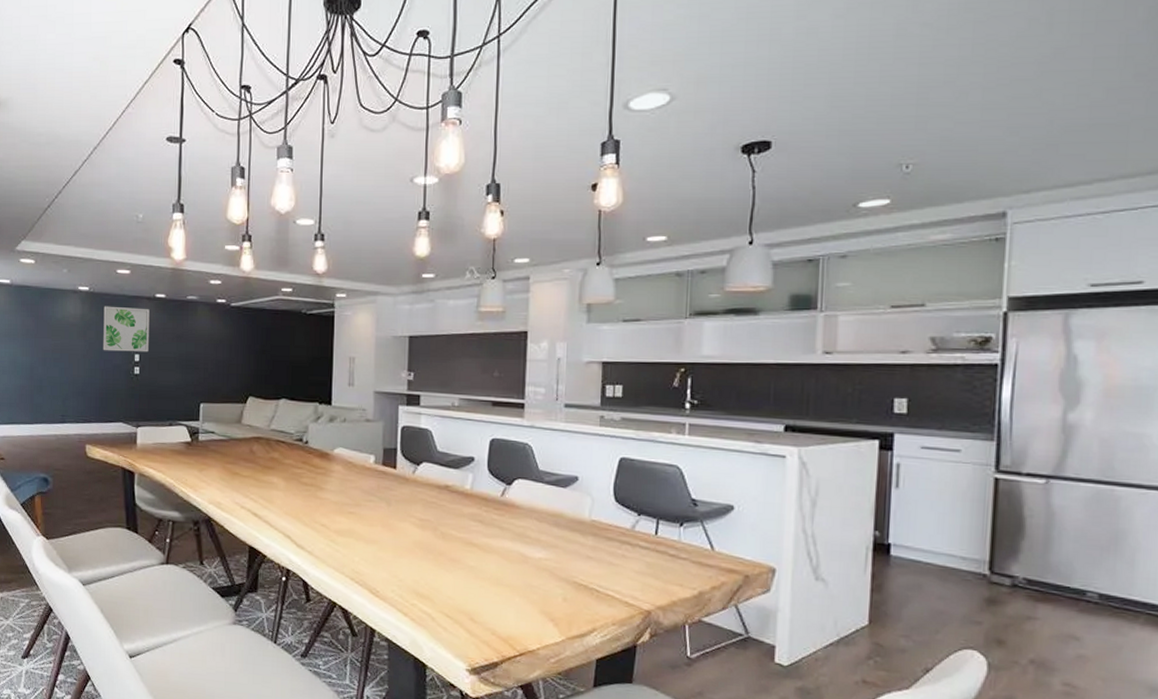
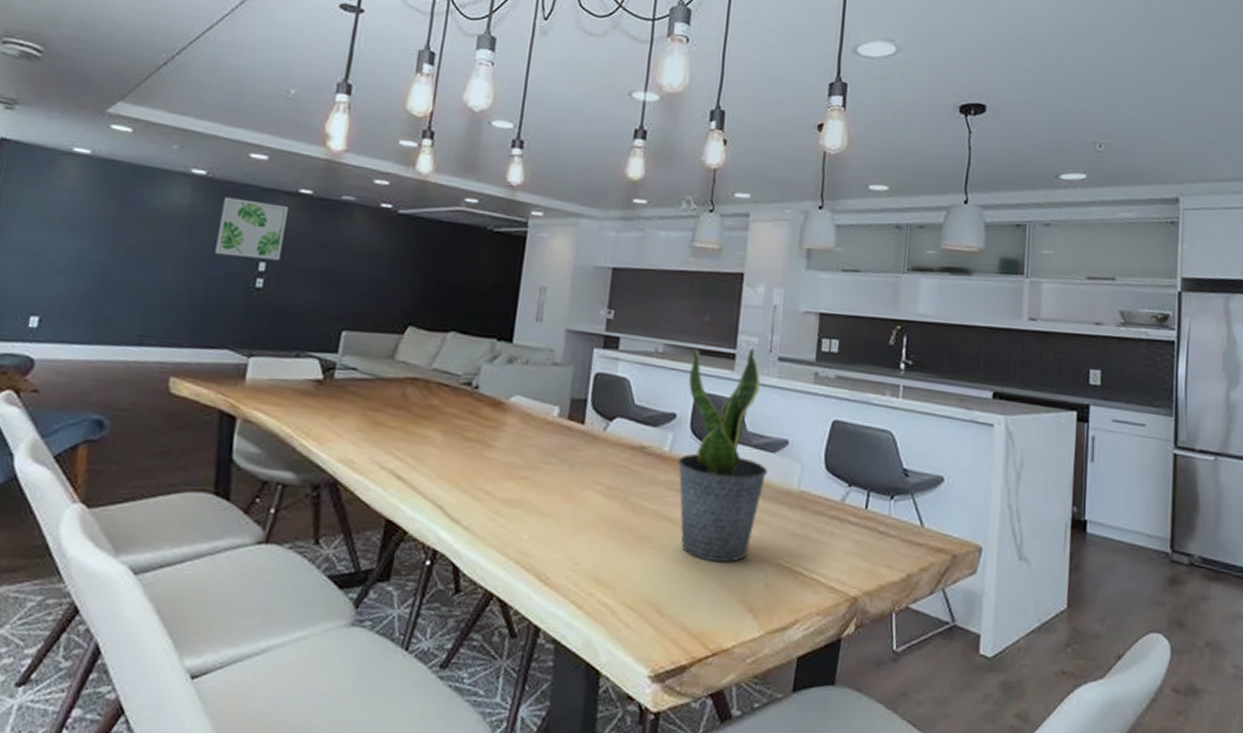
potted plant: none [478,396,560,581] -> present [677,346,768,563]

